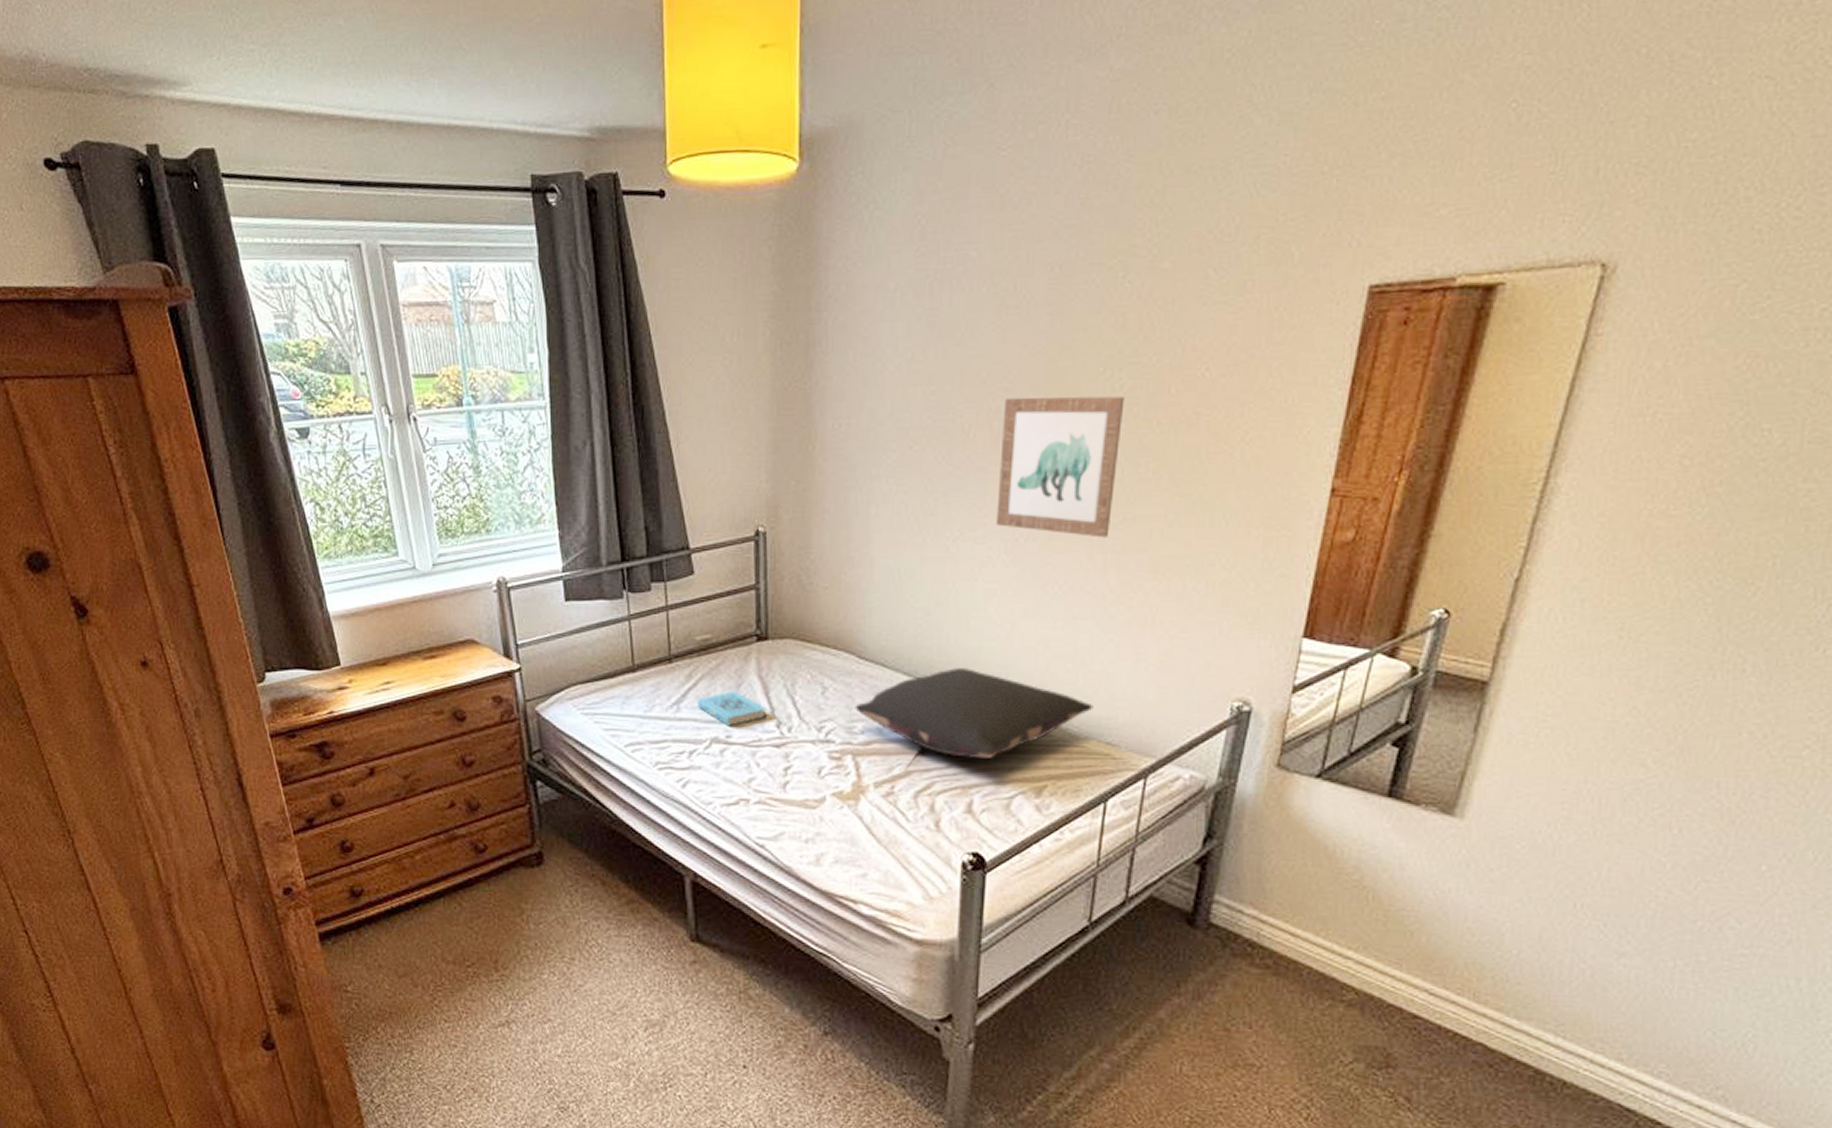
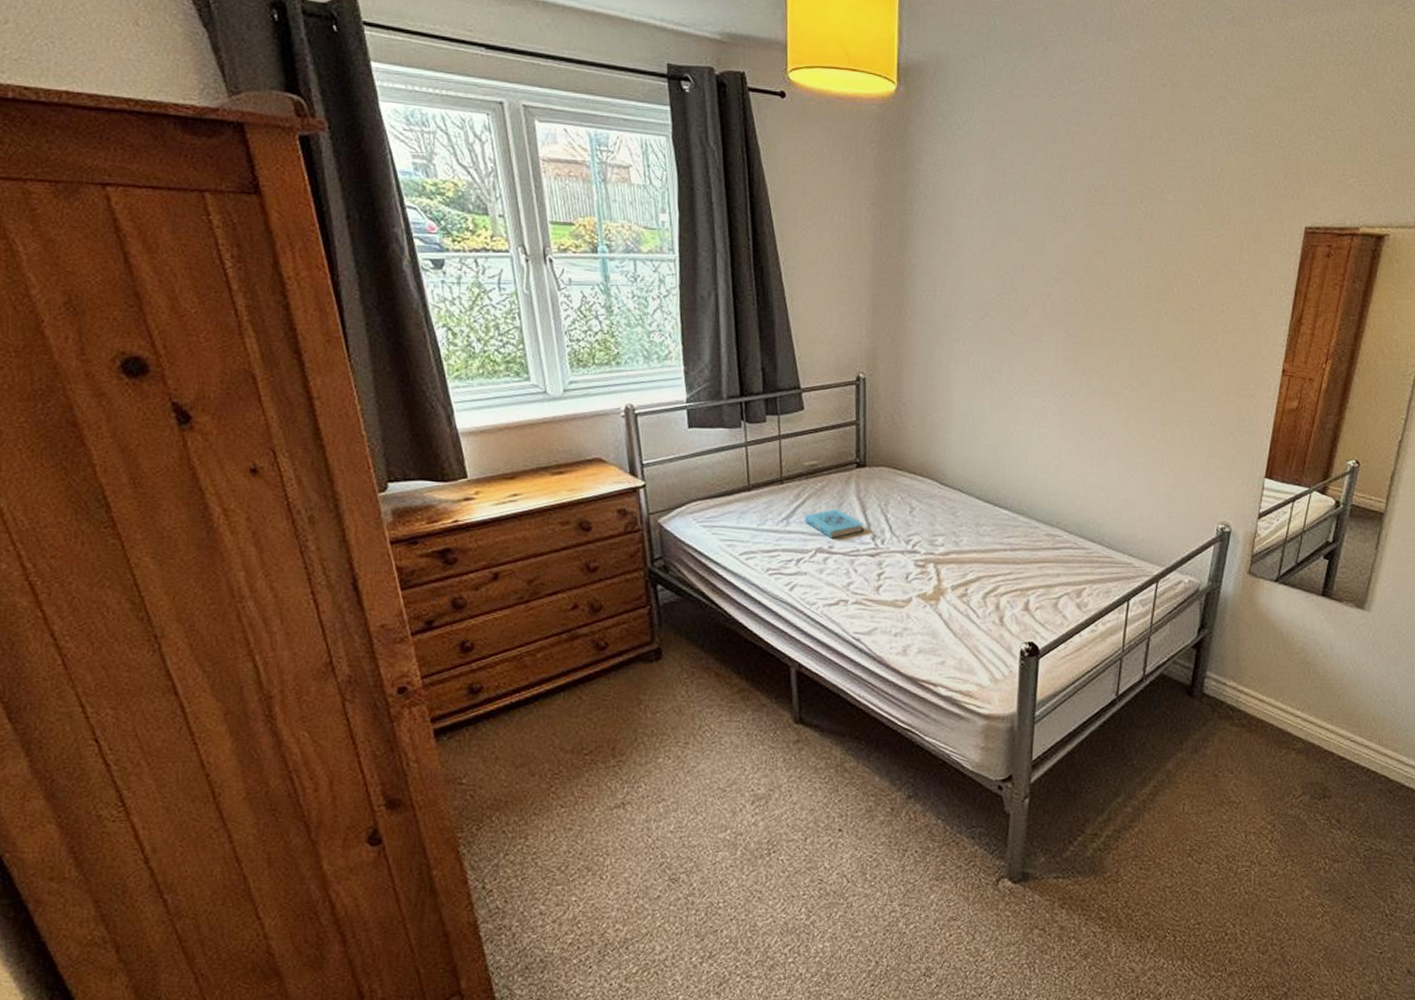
pillow: present [855,668,1094,760] -> none [936,494,1120,568]
wall art: present [996,396,1125,538] -> none [1048,285,1142,397]

